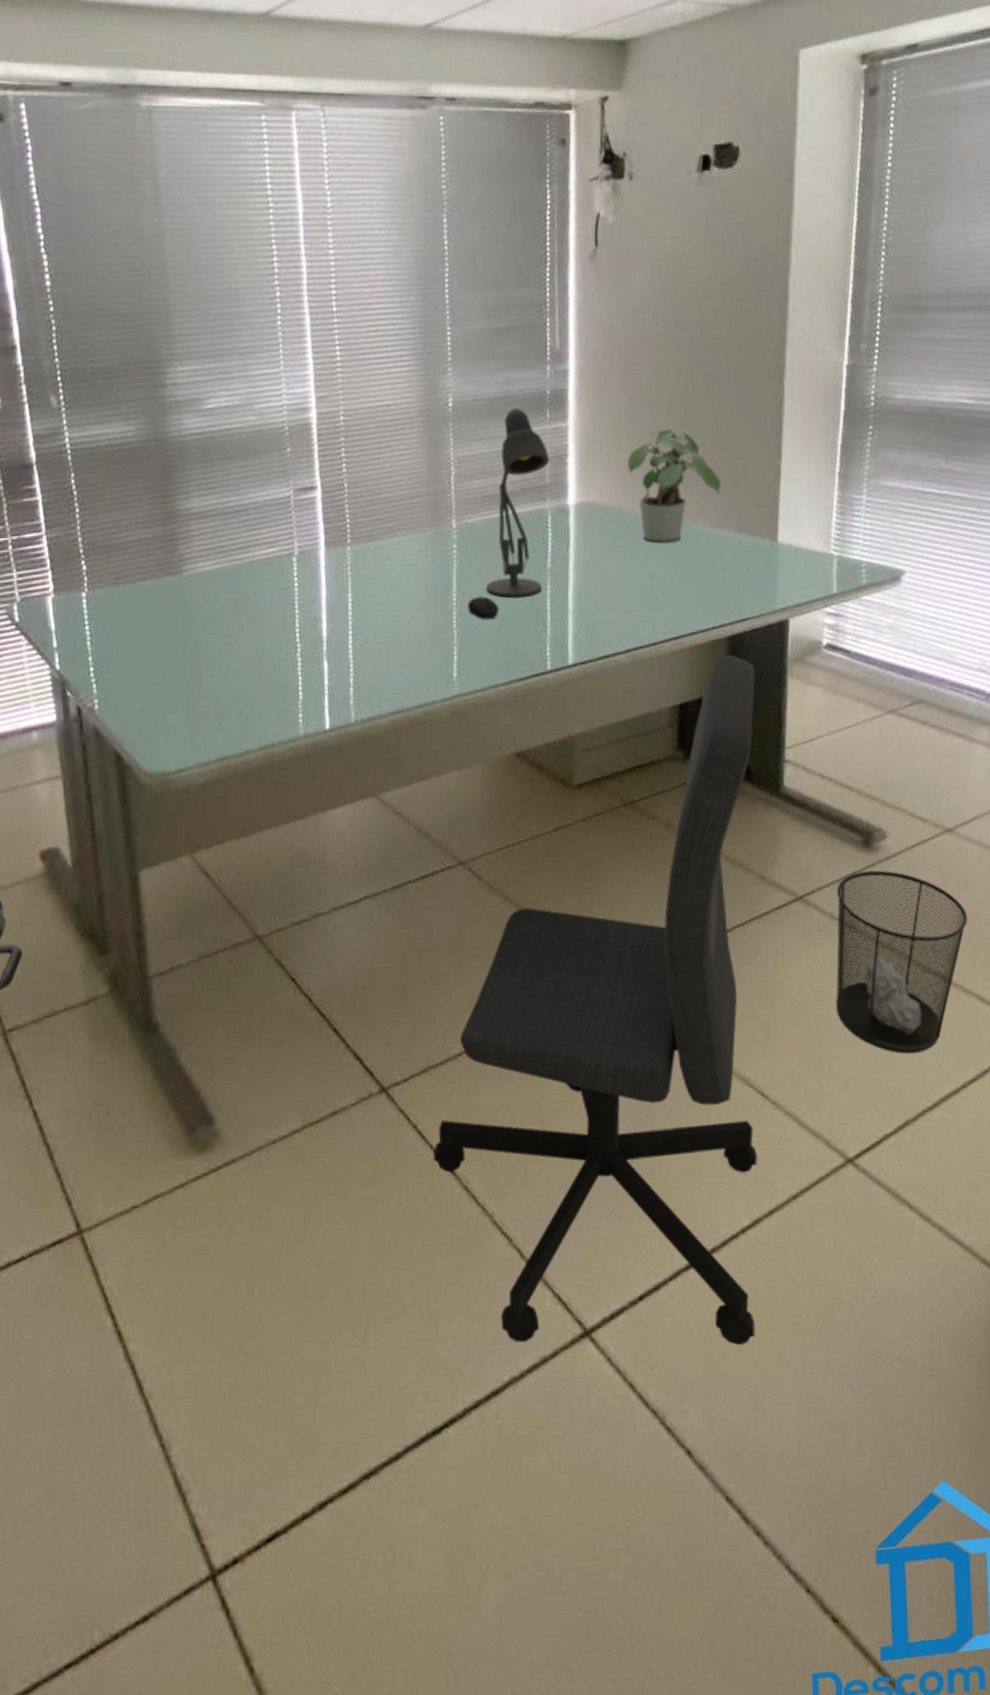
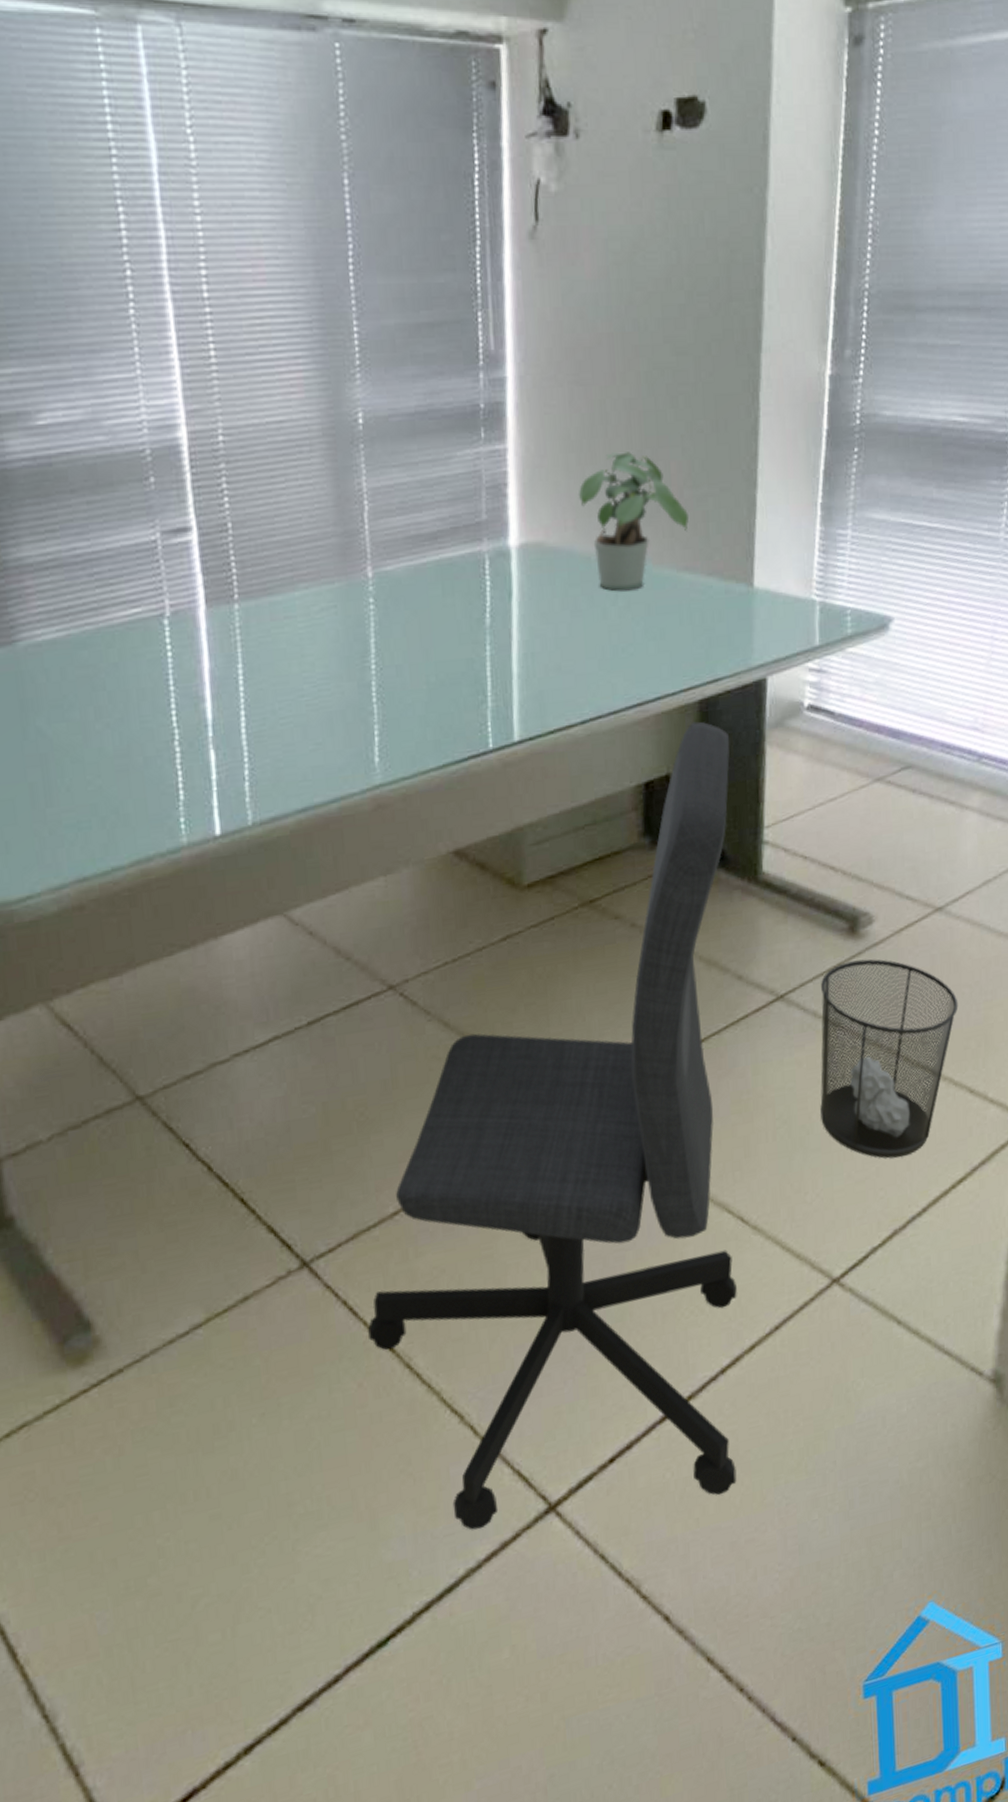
computer mouse: present [467,596,500,619] -> none [389,661,429,690]
desk lamp: present [485,408,550,598] -> none [411,426,486,663]

